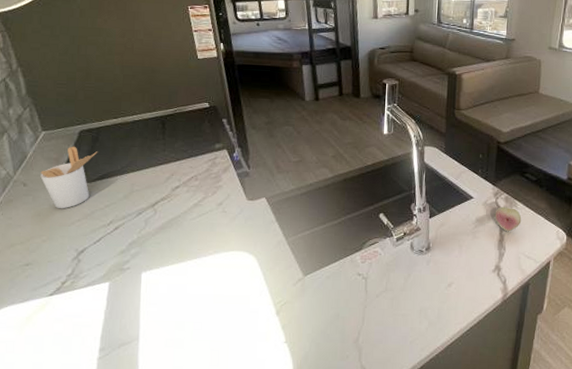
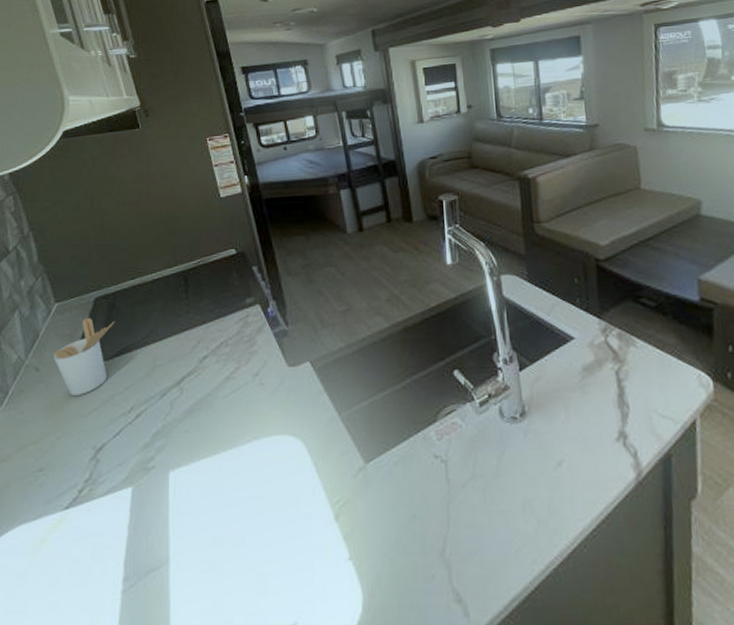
fruit: present [494,206,522,232] -> none [606,346,646,382]

